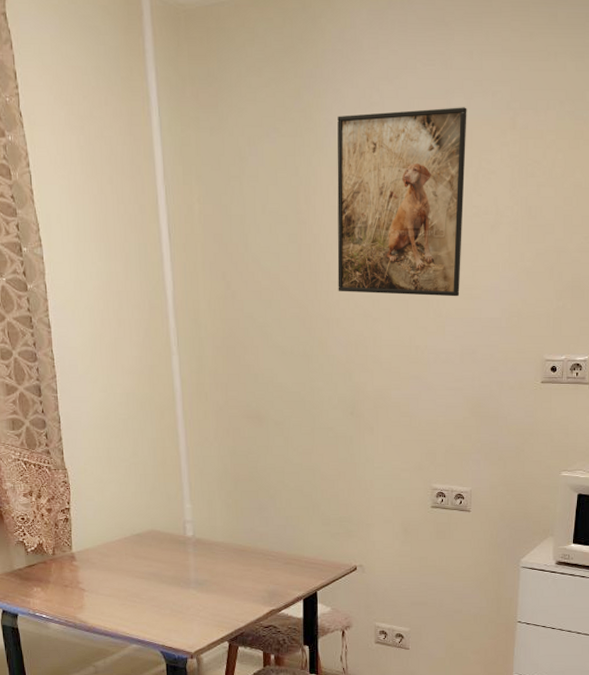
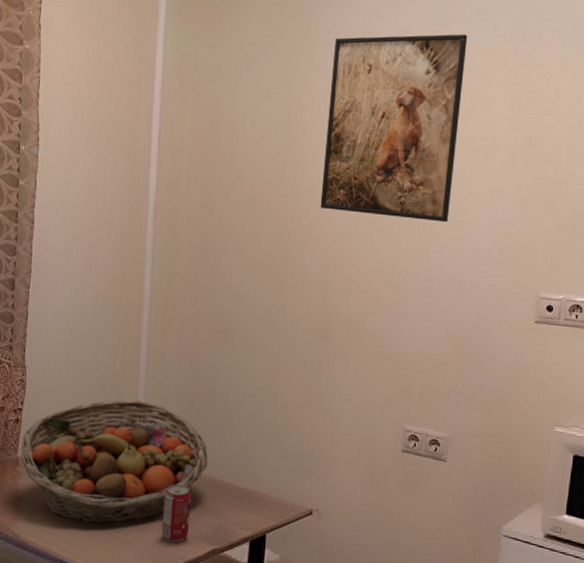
fruit basket: none [74,489,257,603] -> present [21,400,209,523]
beverage can: none [220,558,247,610] -> present [161,483,191,543]

